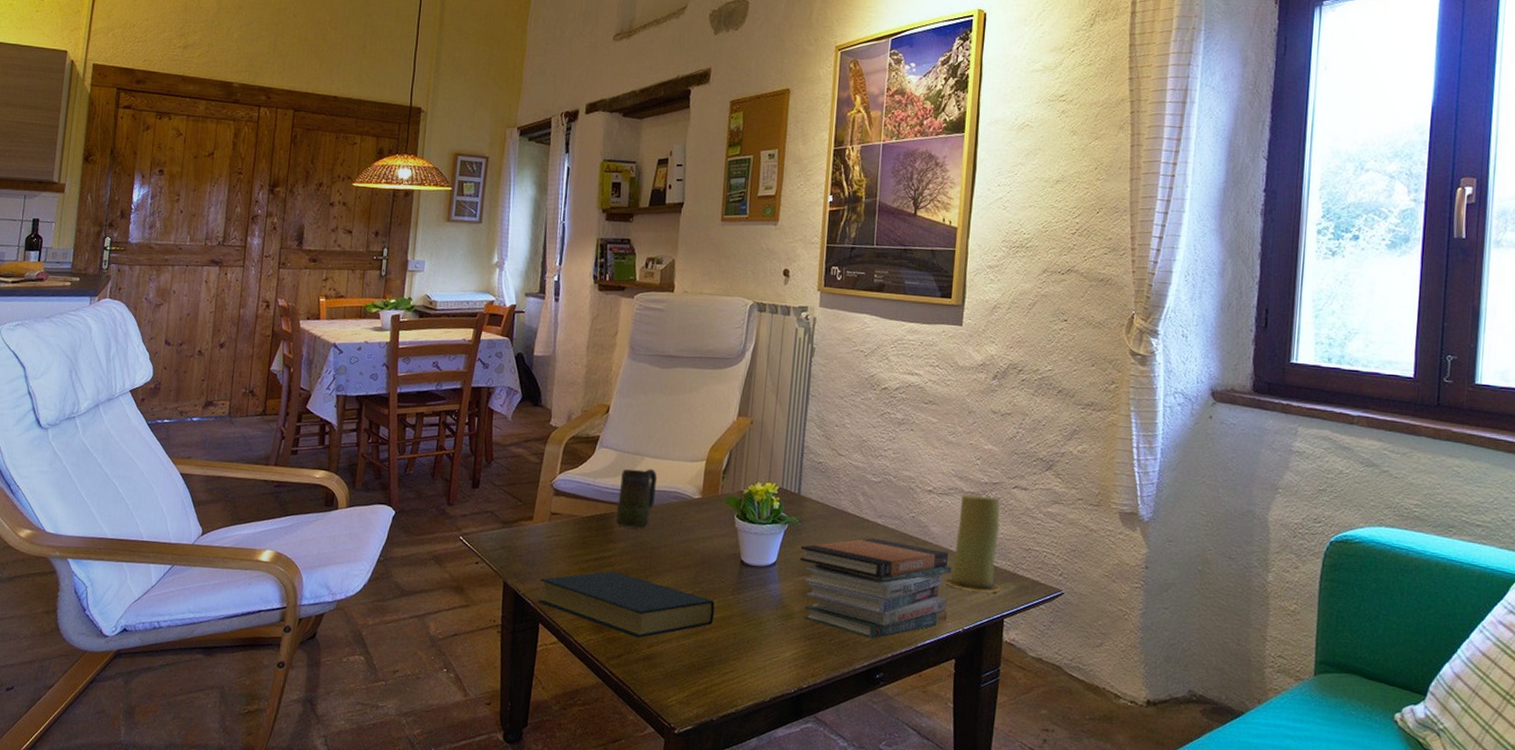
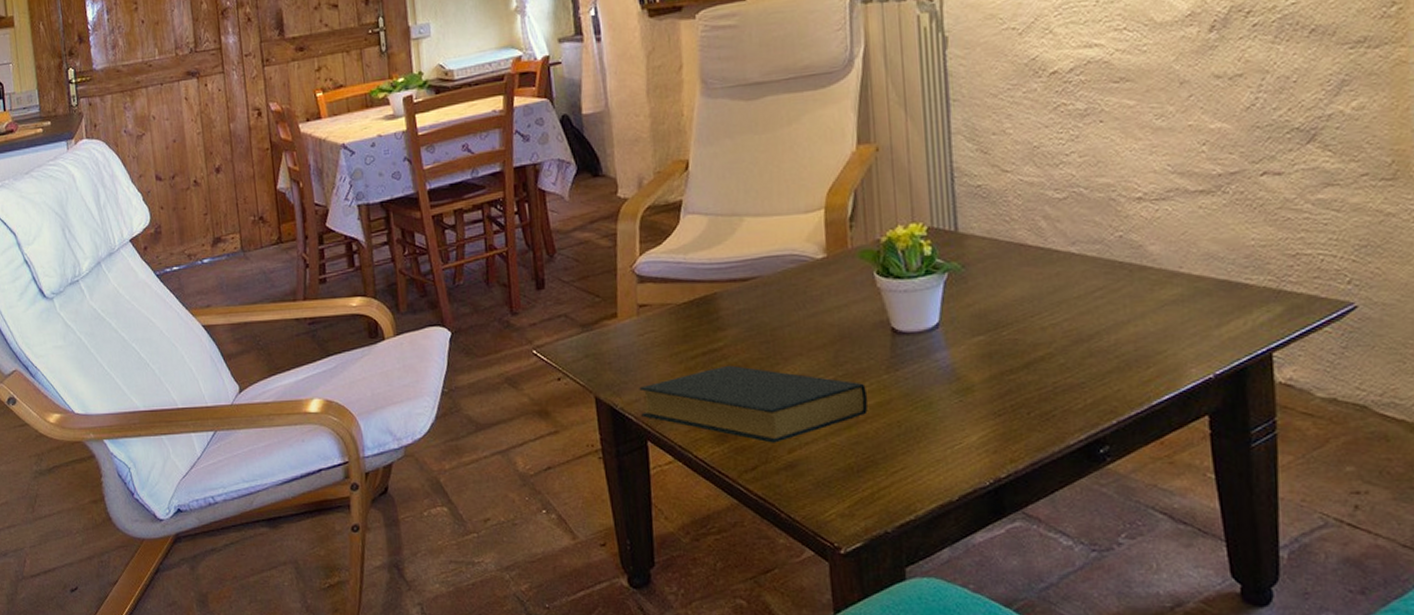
mug: present [616,469,658,528] -> none [718,231,767,308]
book stack: present [799,538,952,639] -> none [968,272,1189,404]
candle: present [944,493,1001,593] -> none [1178,192,1262,322]

